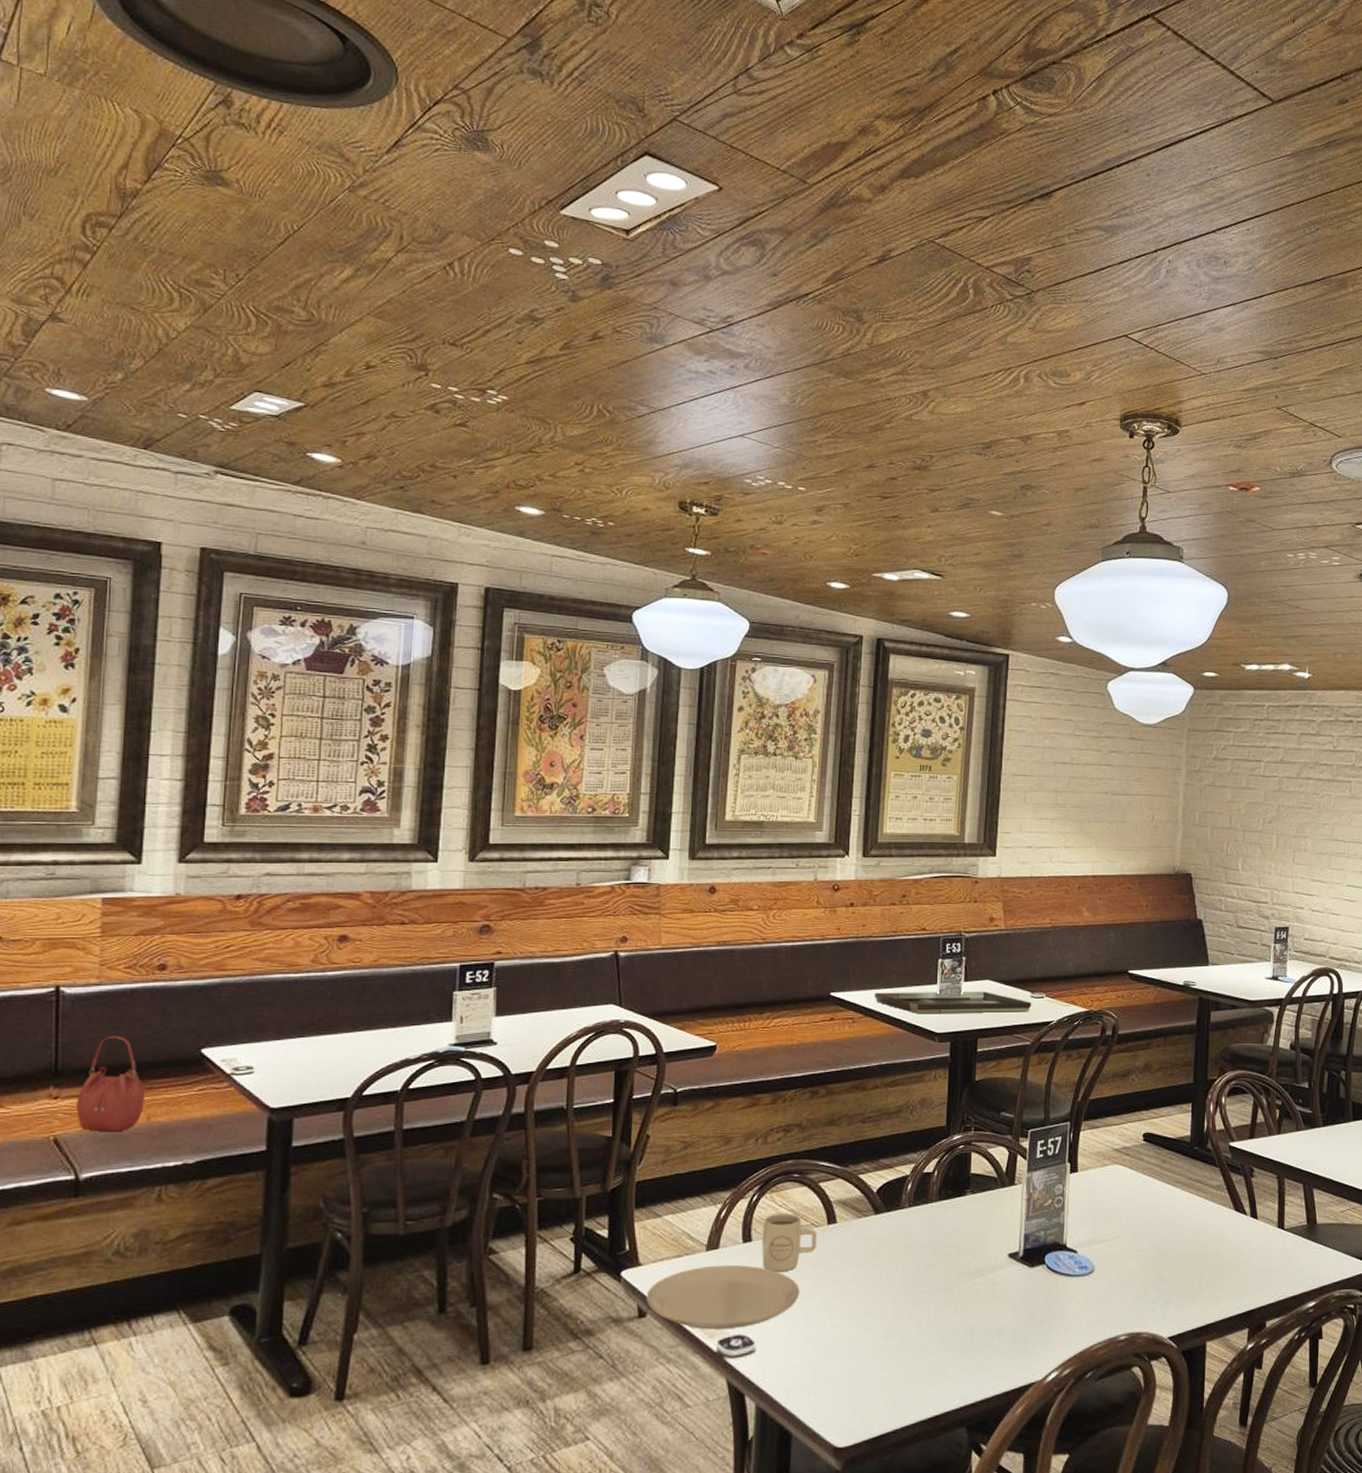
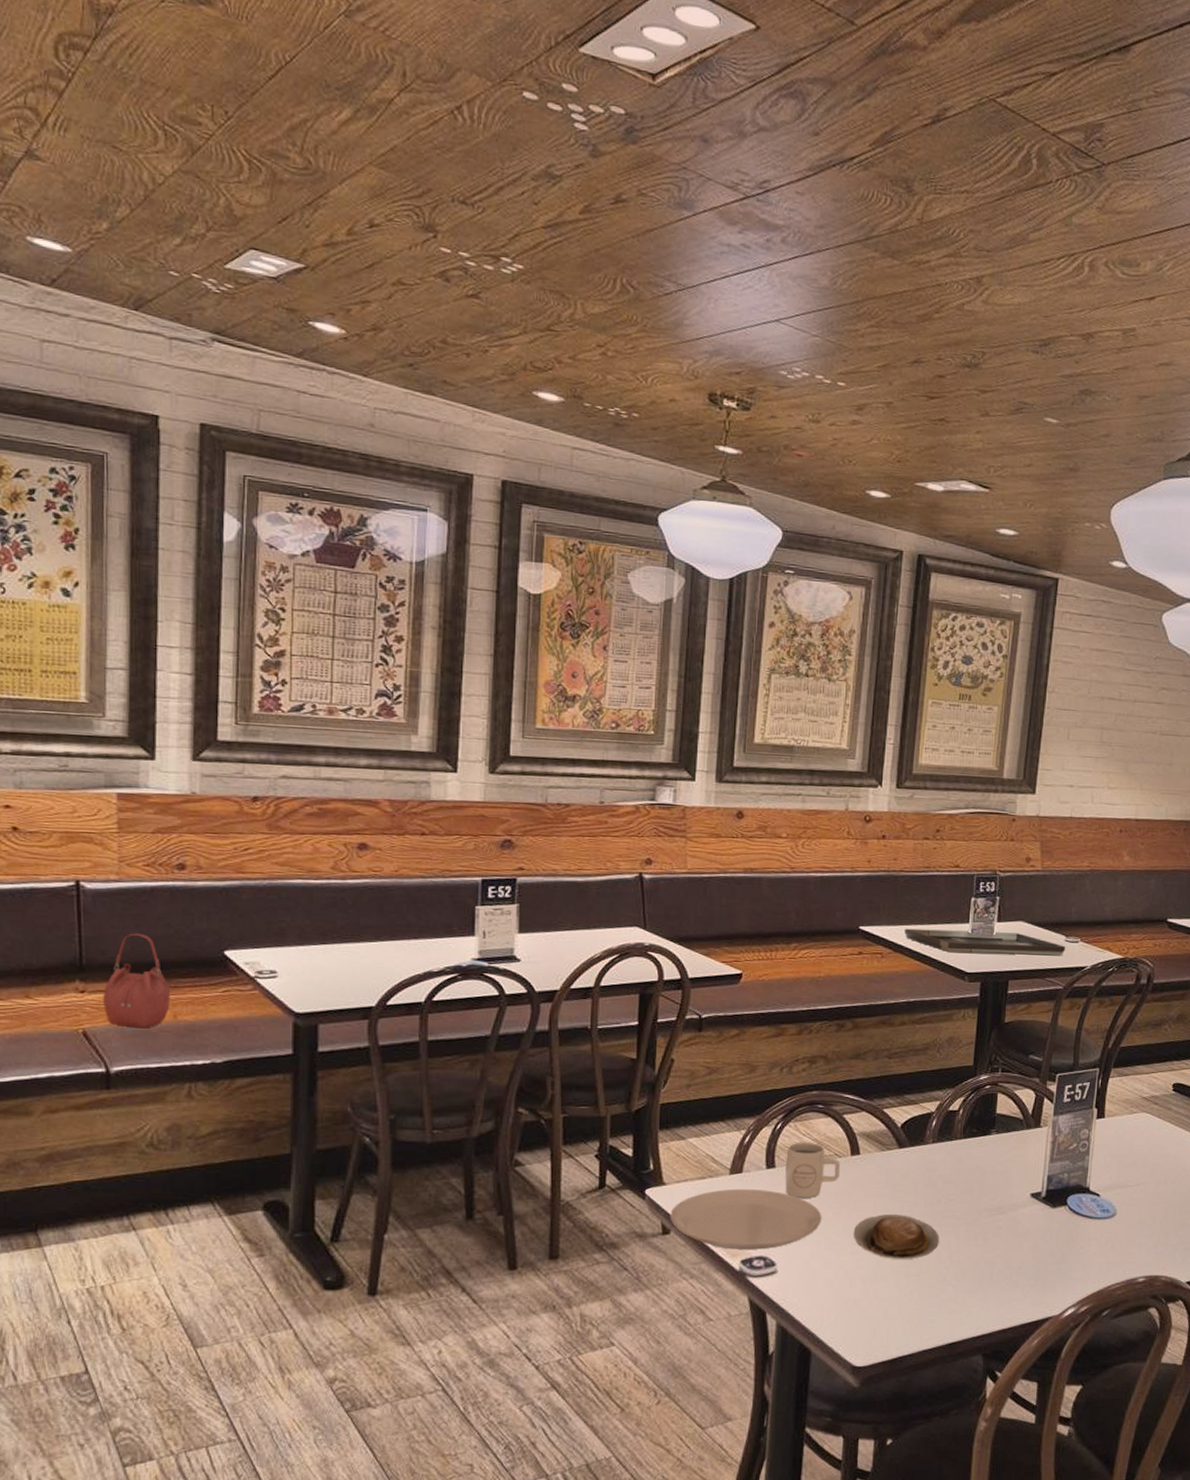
sandwich: none [831,1283,919,1330] -> present [853,1214,939,1259]

